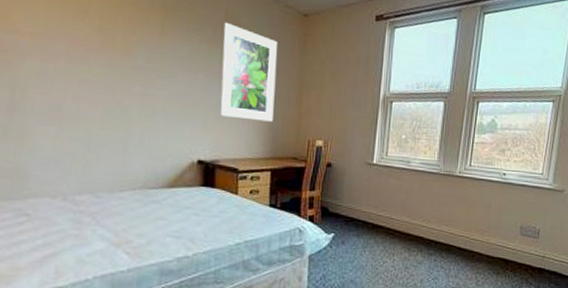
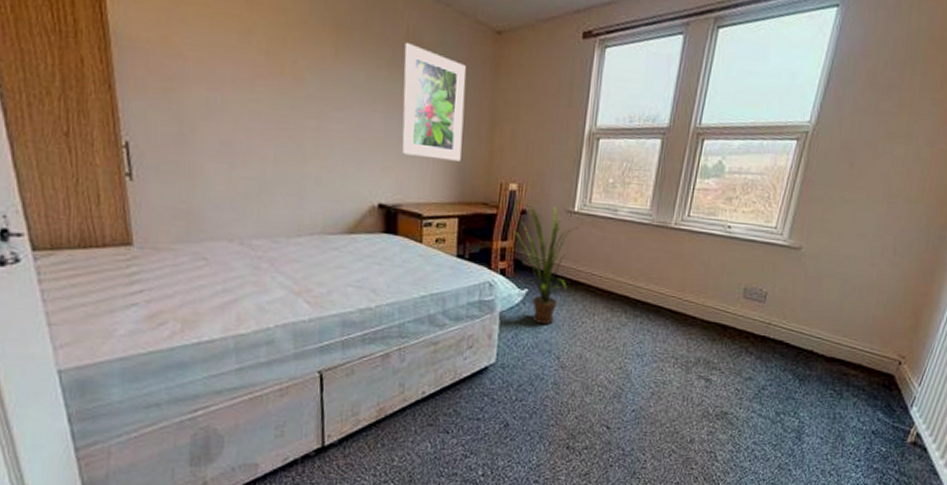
house plant: none [320,159,377,266] -> present [514,206,578,325]

